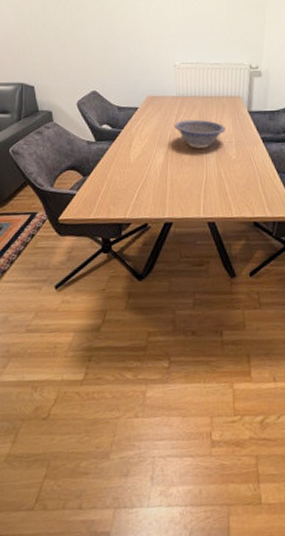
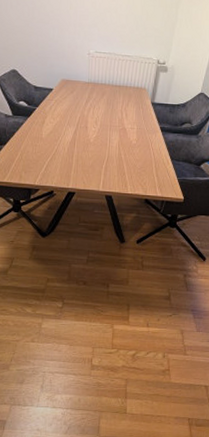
decorative bowl: present [175,119,225,149] -> none [84,104,129,132]

